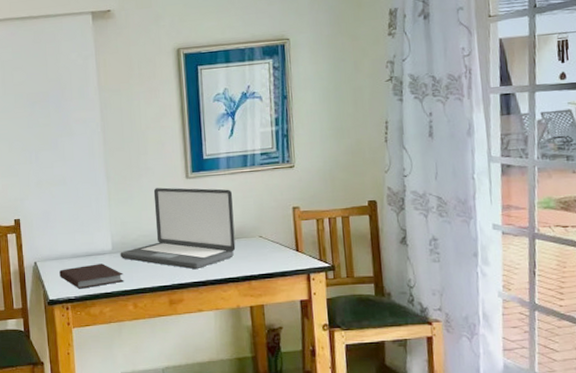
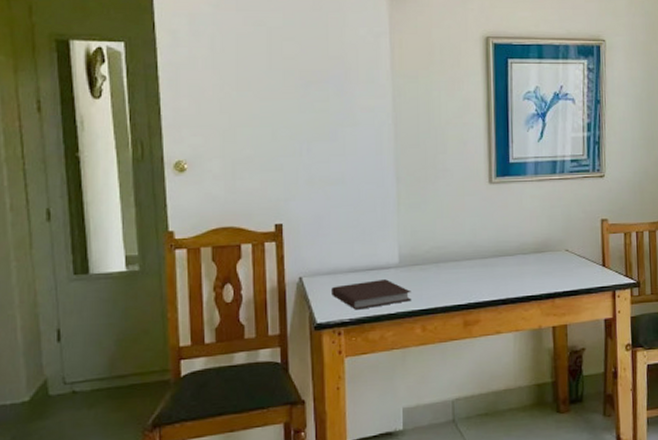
laptop: present [120,187,236,270] -> none [408,192,540,287]

